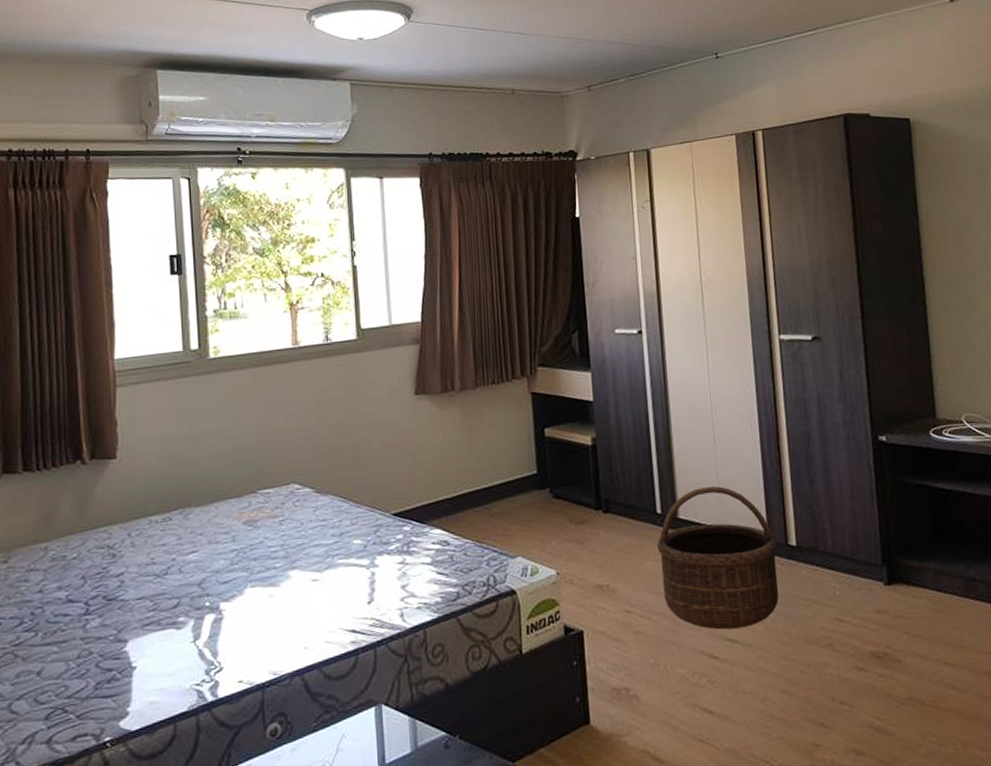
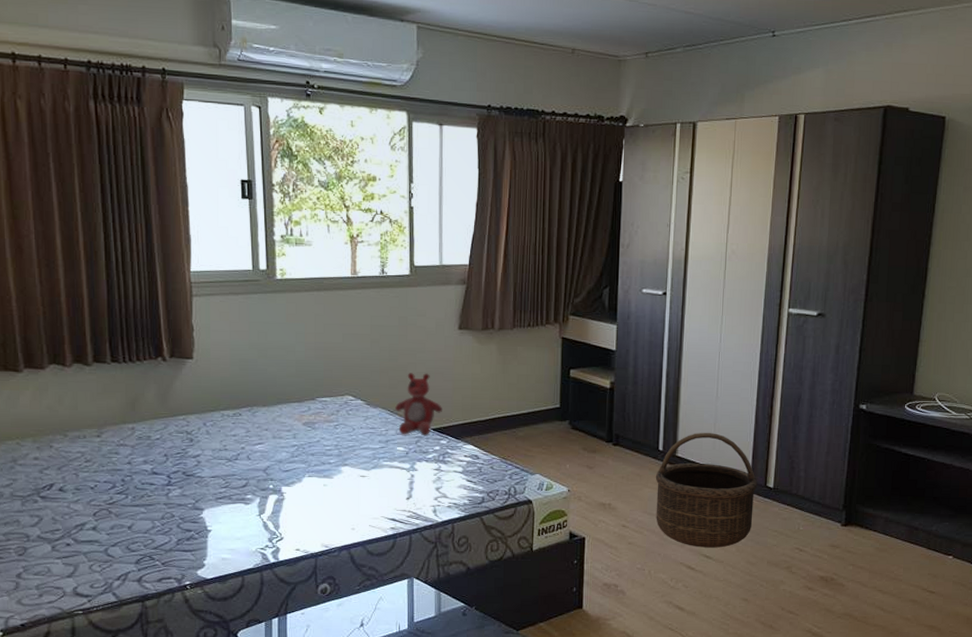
stuffed bear: none [348,448,403,524] -> present [395,373,442,434]

